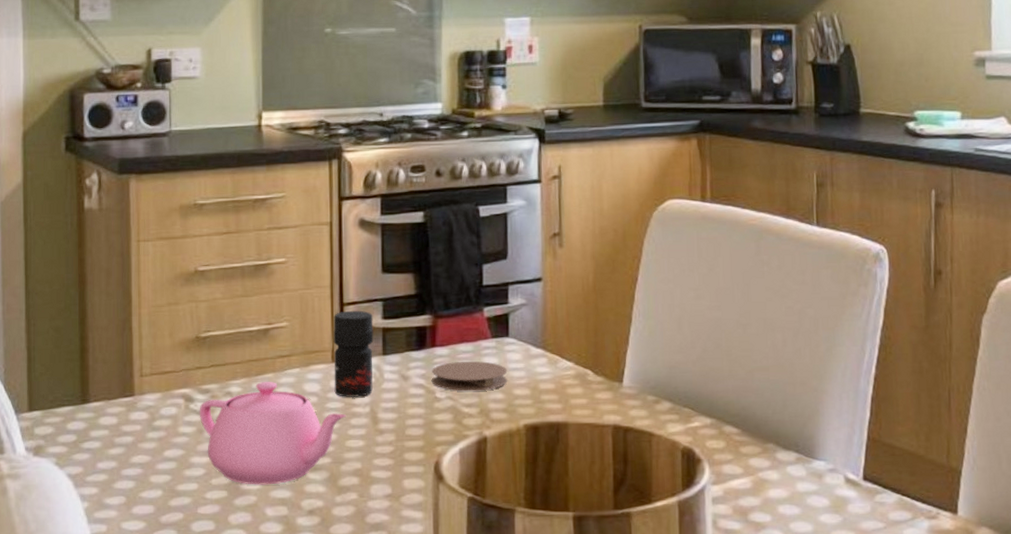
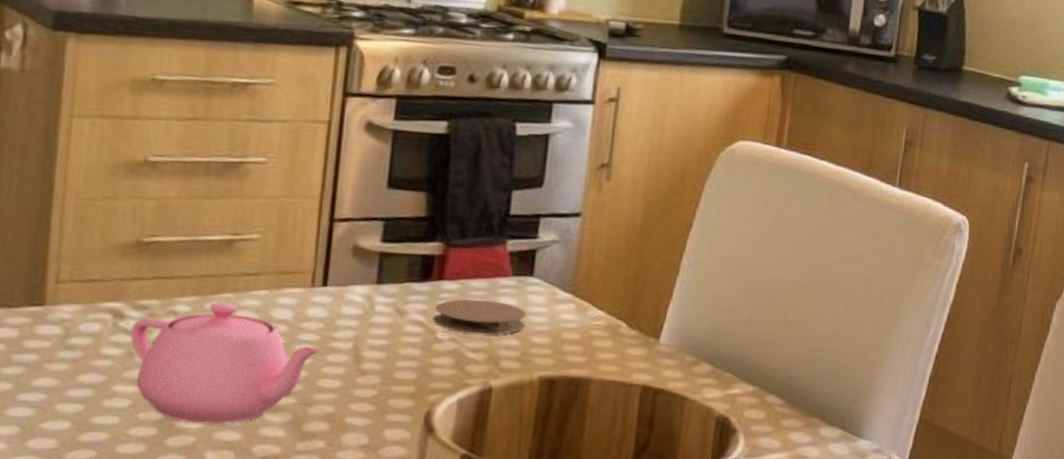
jar: present [333,310,374,397] -> none [310,228,370,330]

